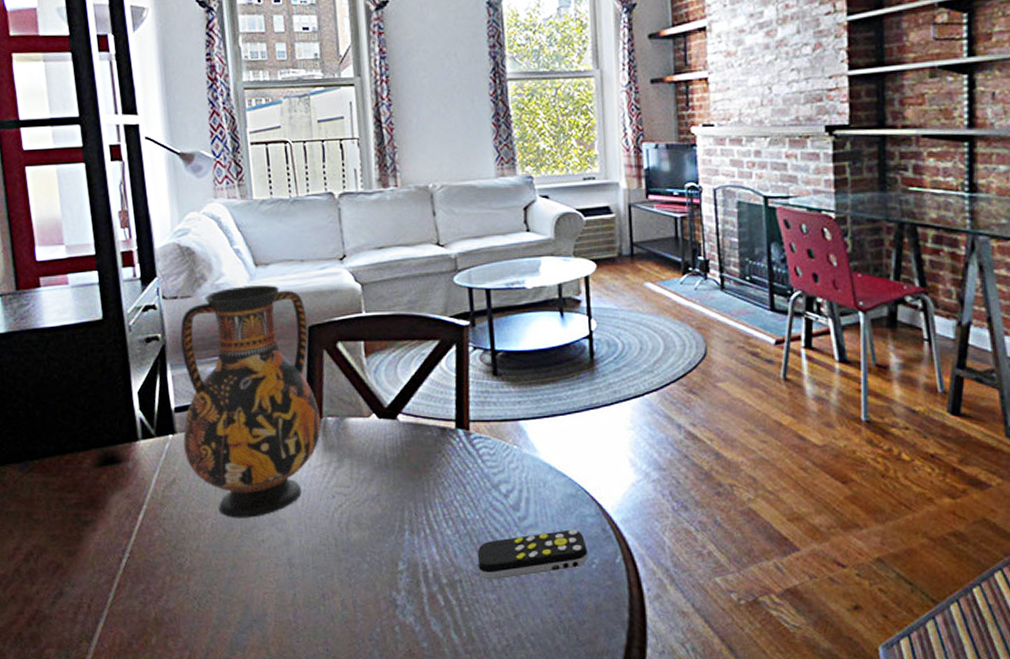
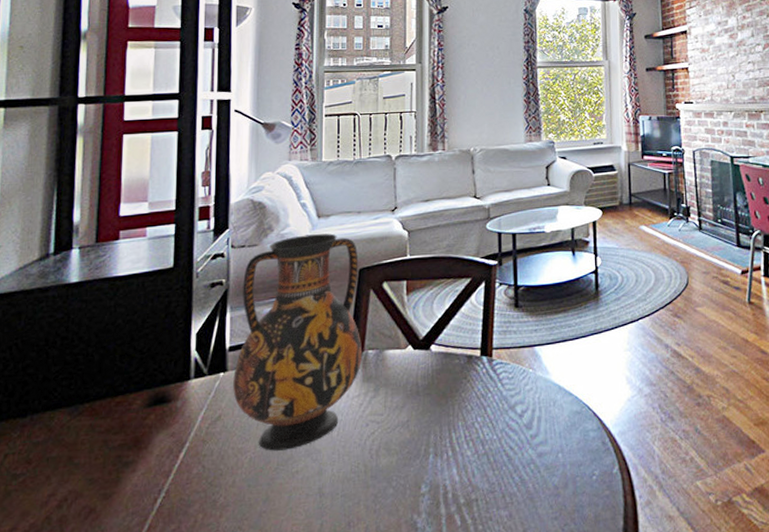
remote control: present [477,529,589,580] -> none [493,444,590,498]

